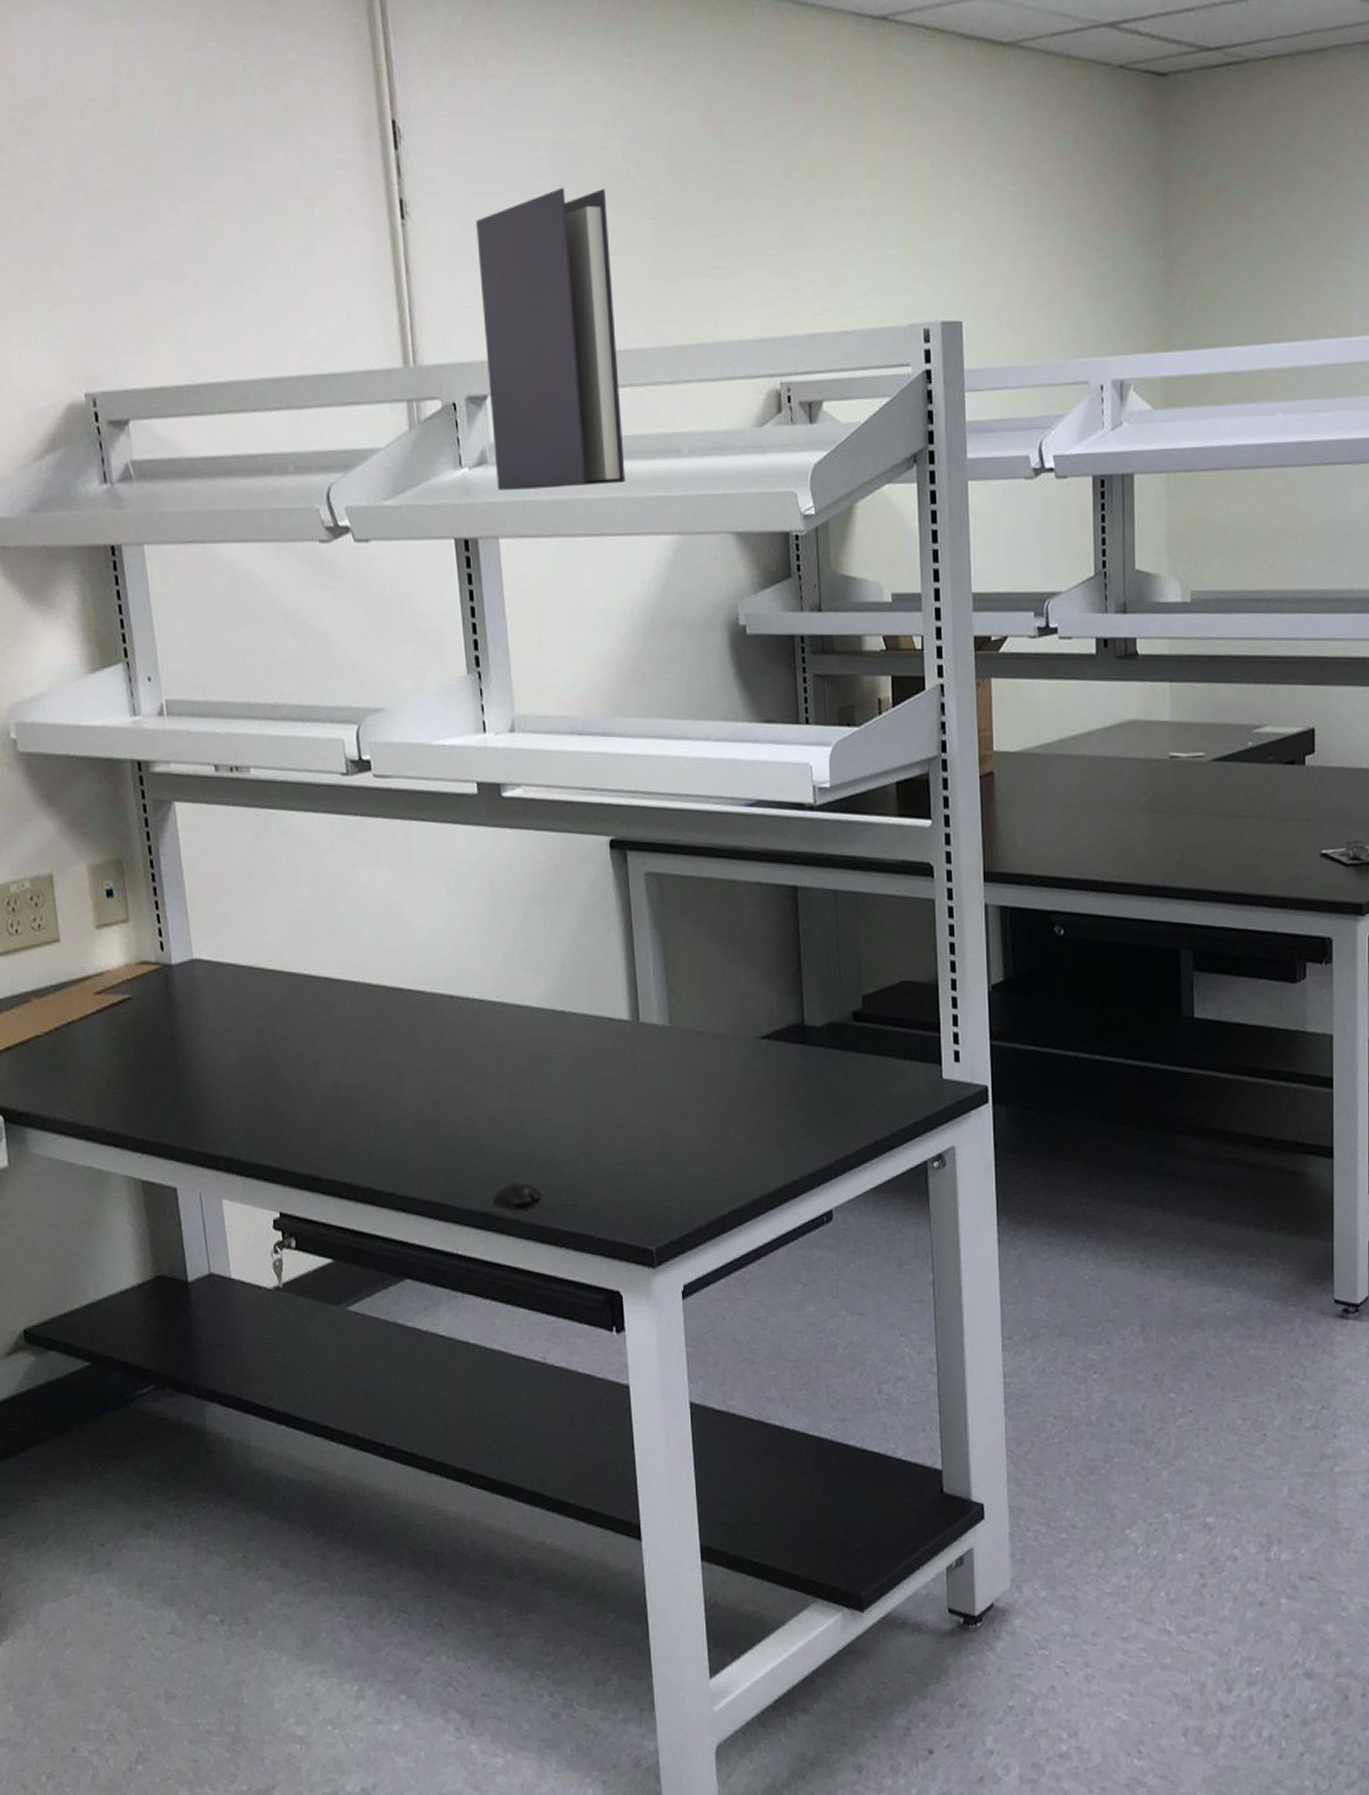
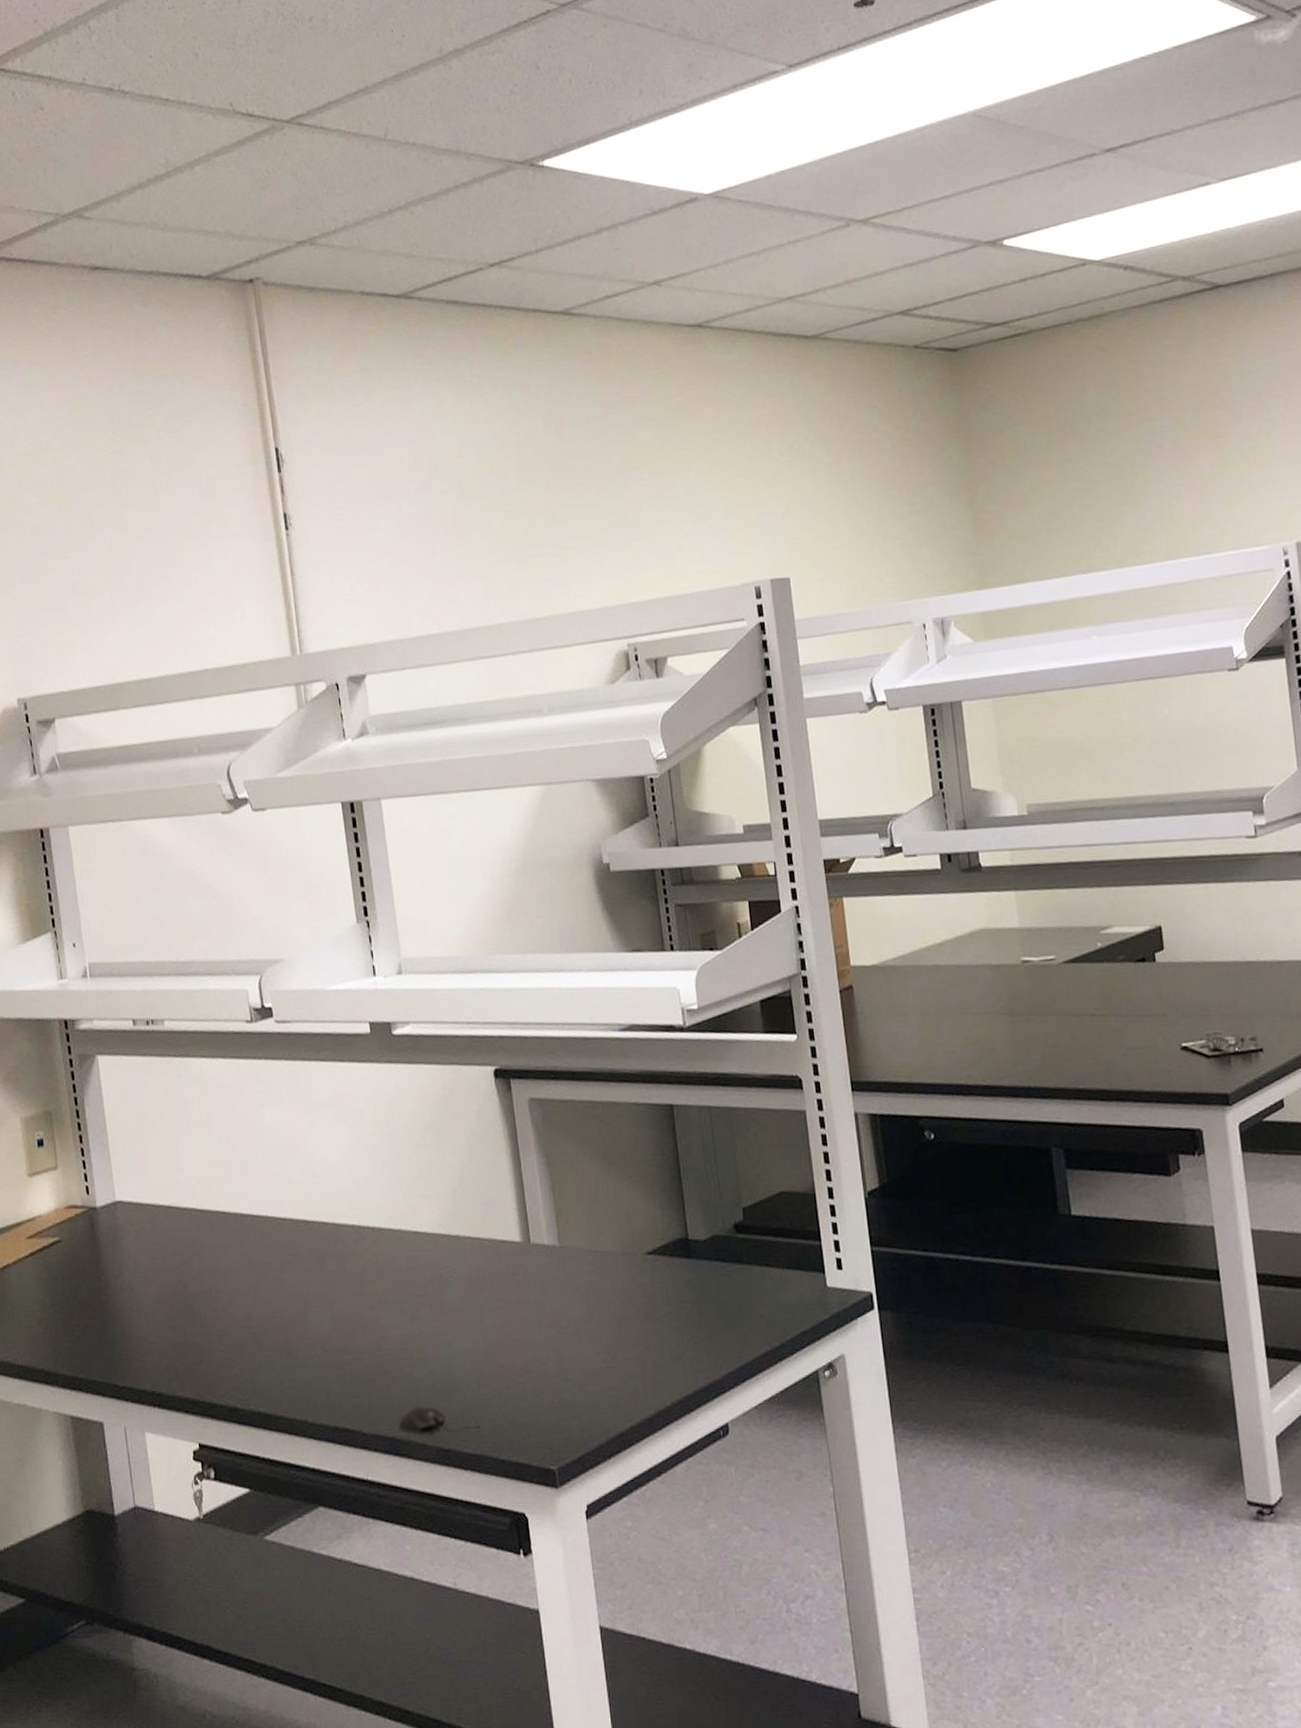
binder: present [476,187,625,490] -> none [350,490,492,757]

